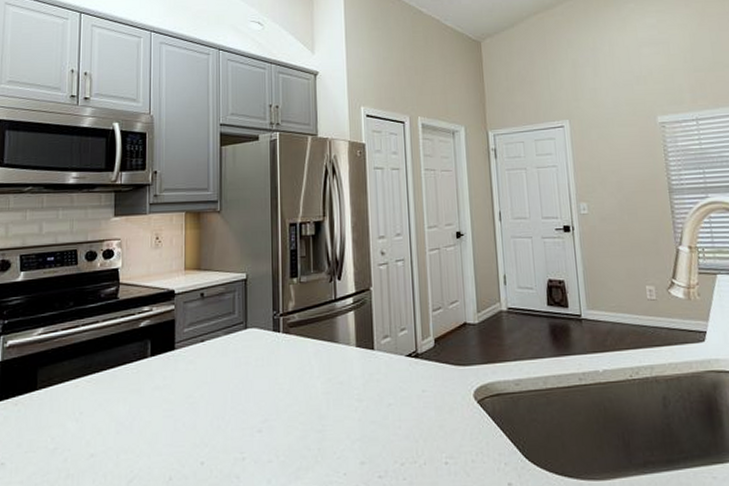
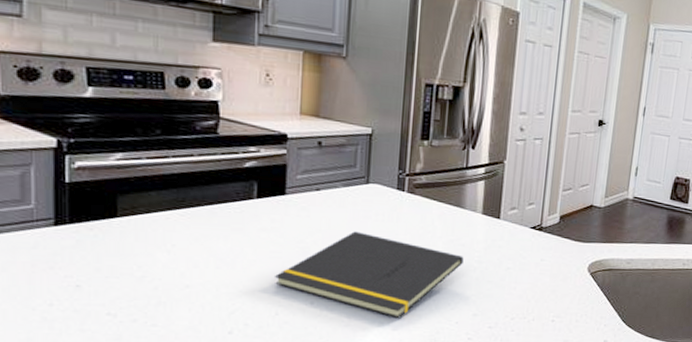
notepad: none [167,380,344,475] -> present [274,231,464,319]

